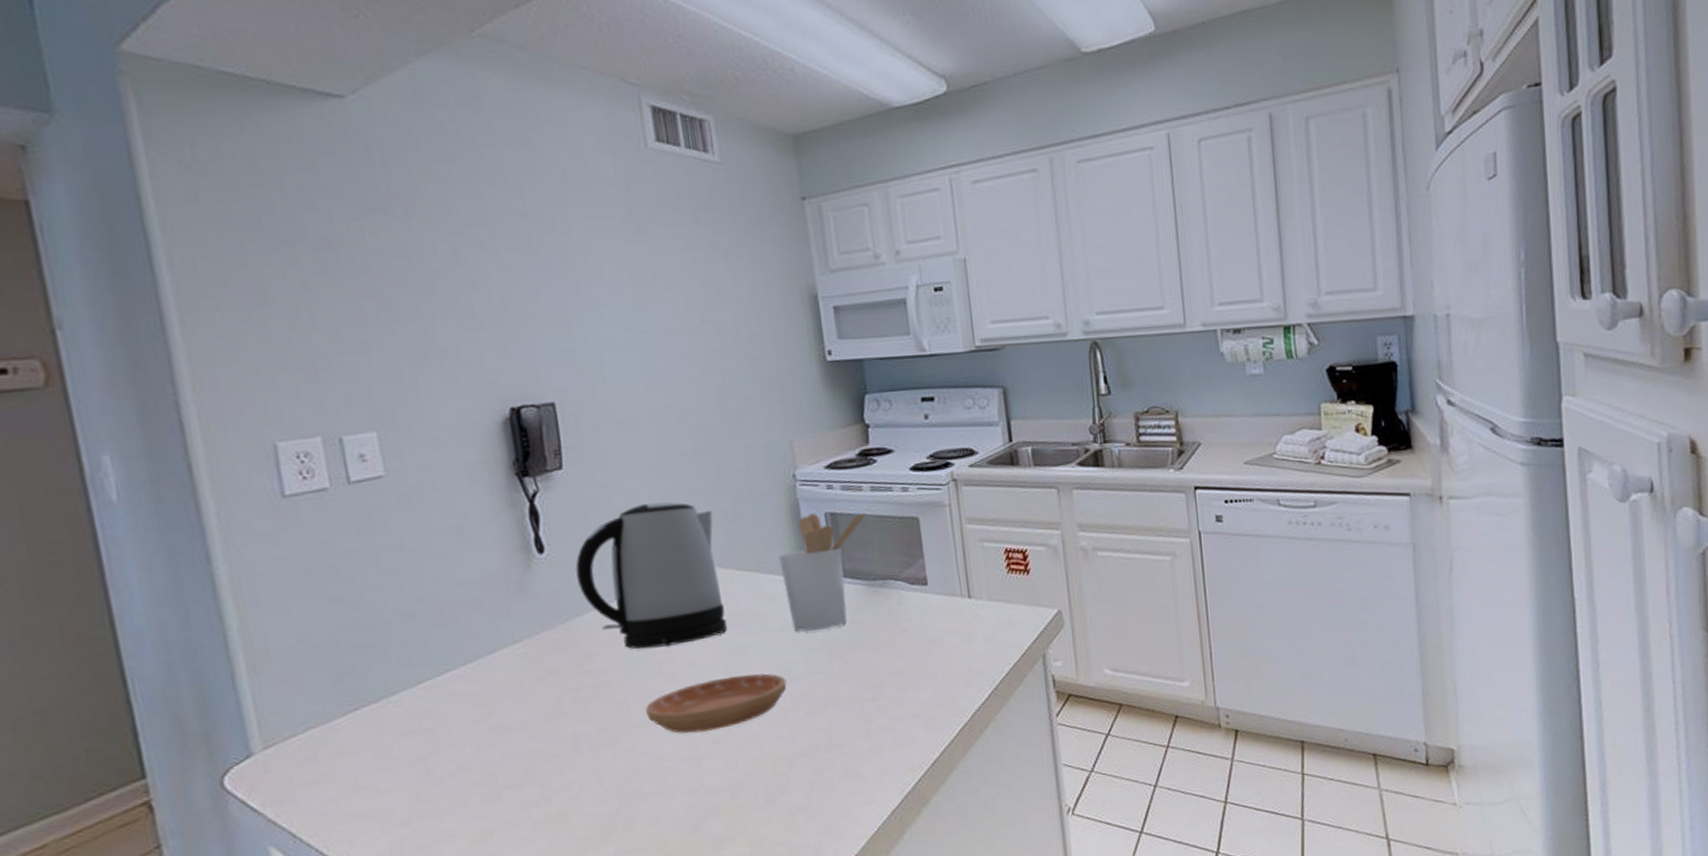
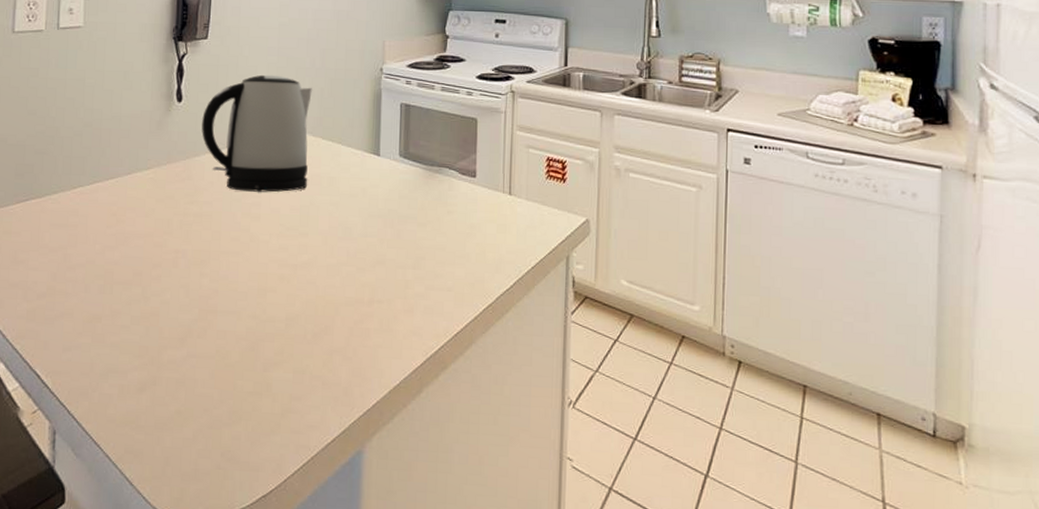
saucer: present [646,673,787,734] -> none [232,226,346,269]
utensil holder: present [778,512,867,632] -> none [357,102,435,201]

